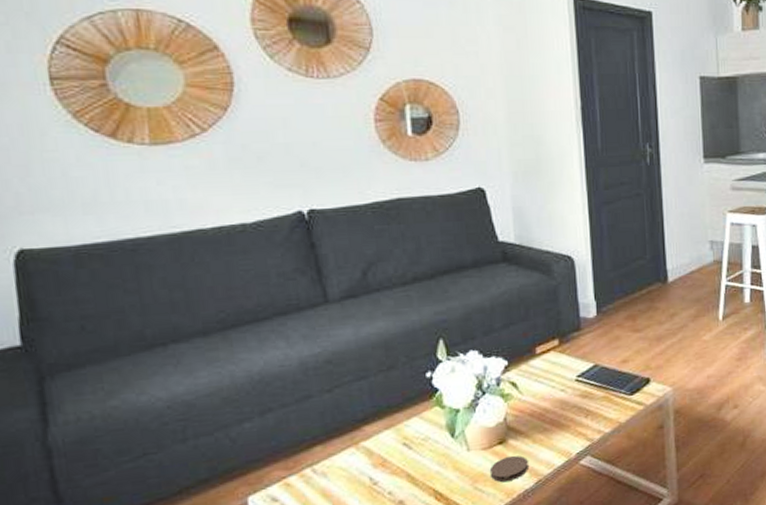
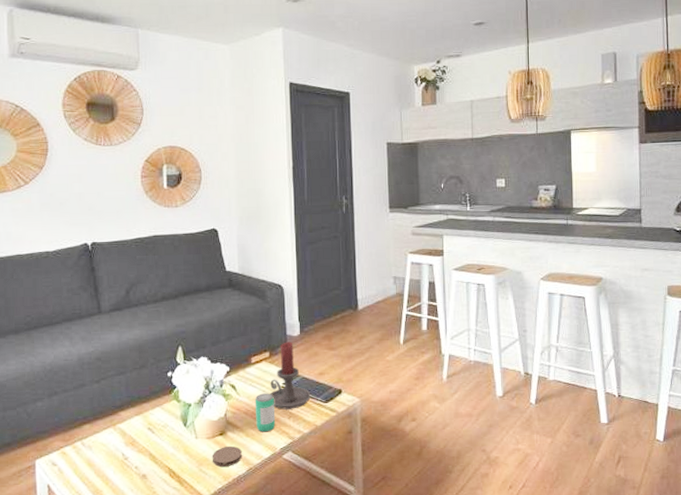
beverage can: none [542,389,570,436] -> present [254,393,276,432]
candle holder: none [561,325,612,408] -> present [270,341,311,410]

